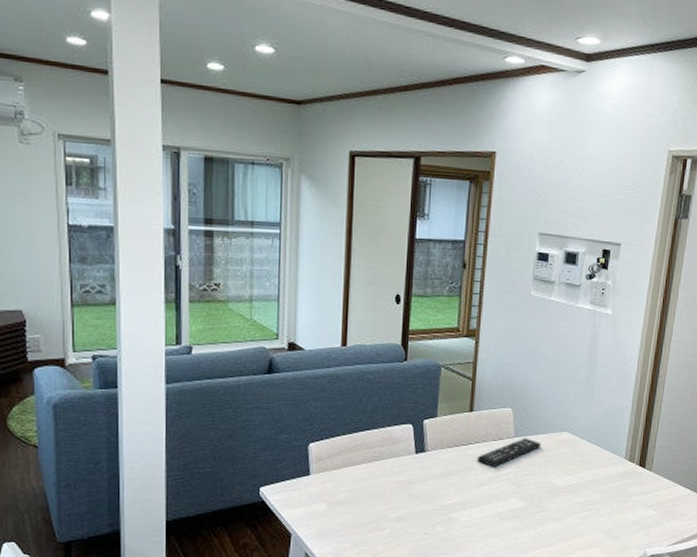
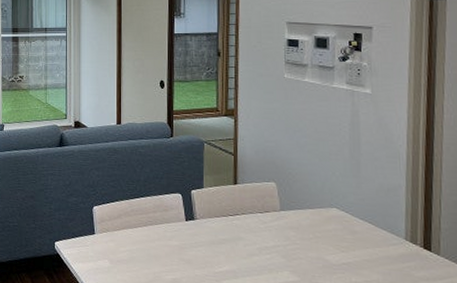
remote control: present [477,438,541,467] -> none [244,212,310,239]

